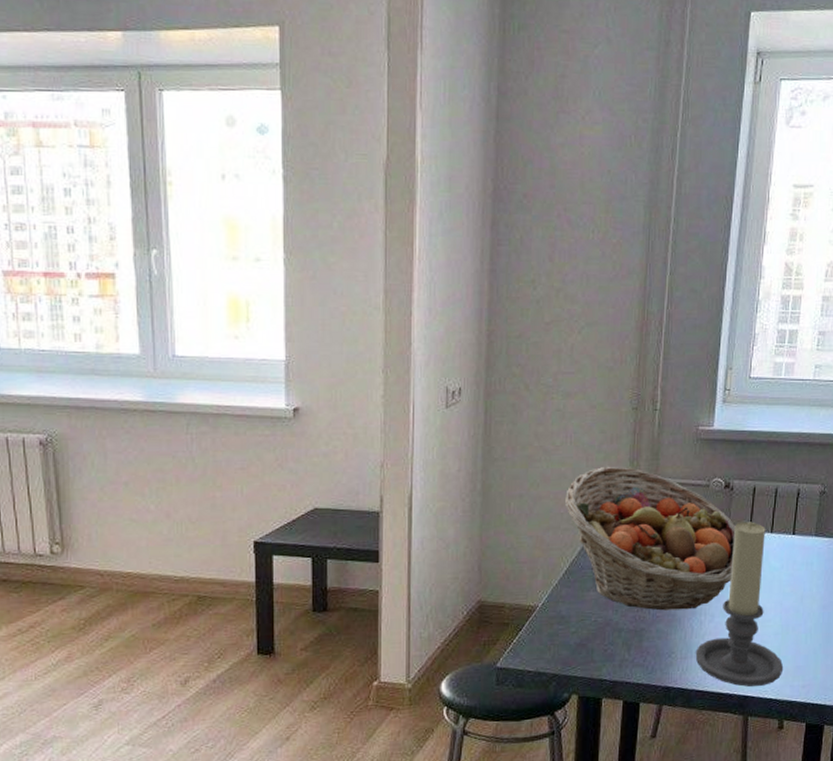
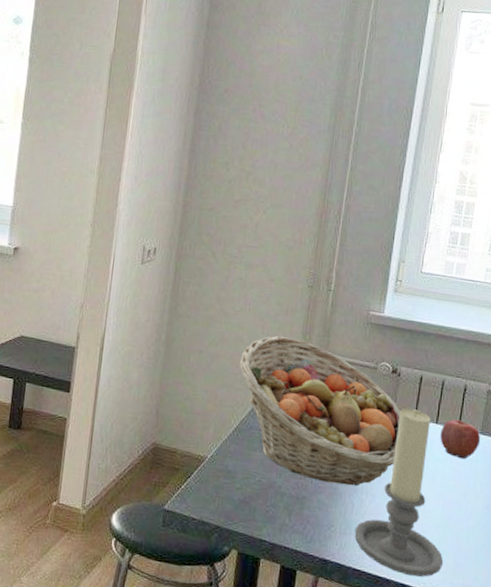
apple: none [775,526,815,564] -> present [440,419,481,460]

